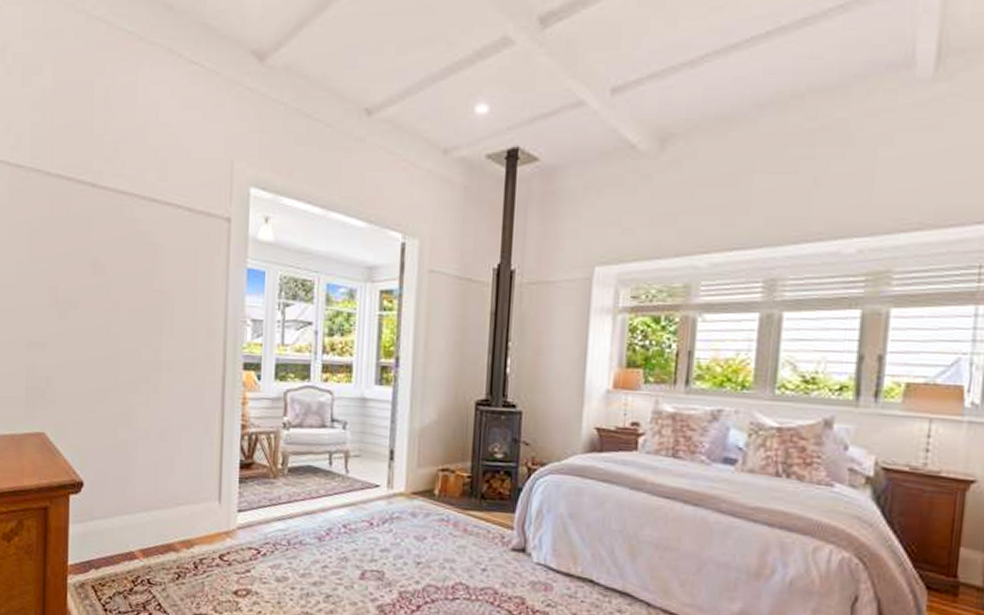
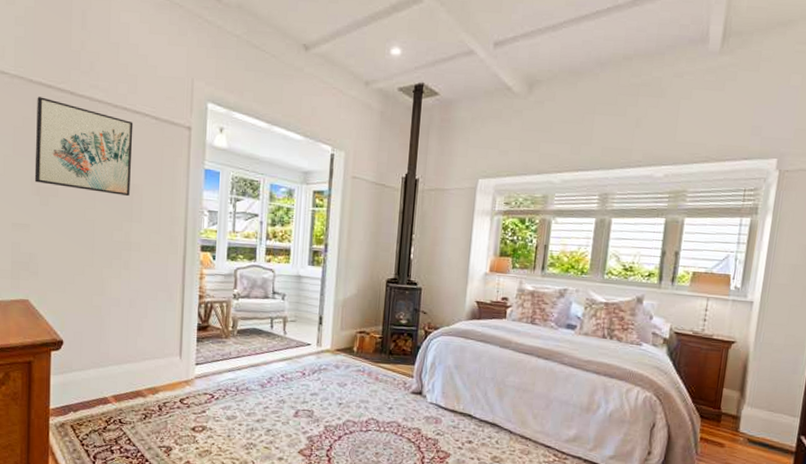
wall art: none [52,192,164,306] -> present [34,97,133,197]

